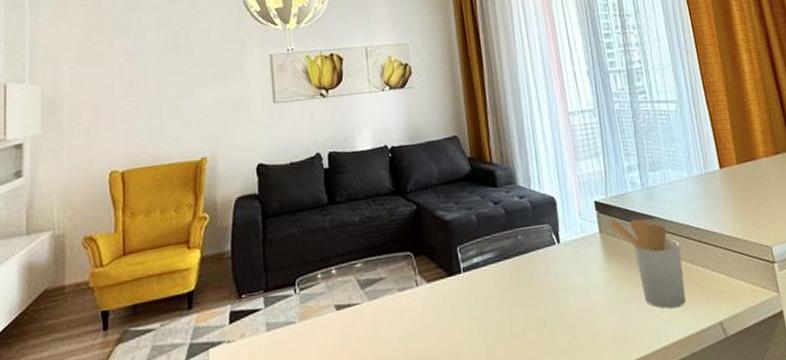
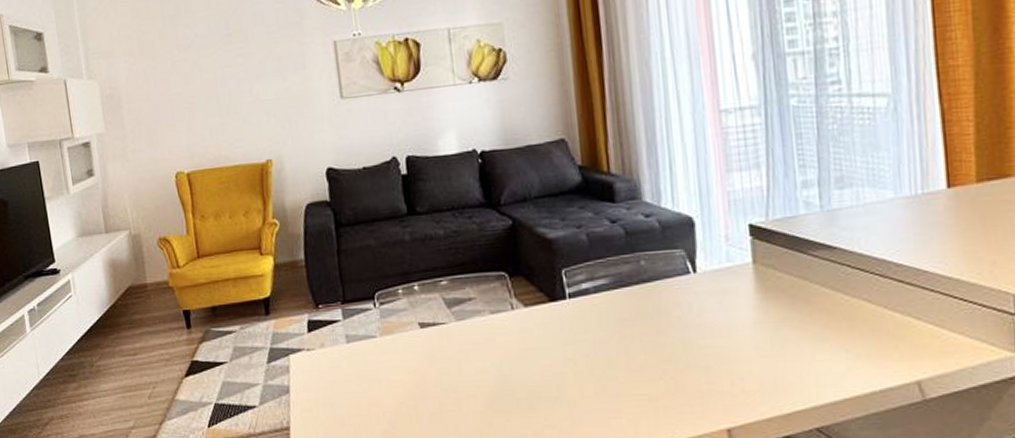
utensil holder: present [609,219,686,309] -> none [767,248,871,359]

